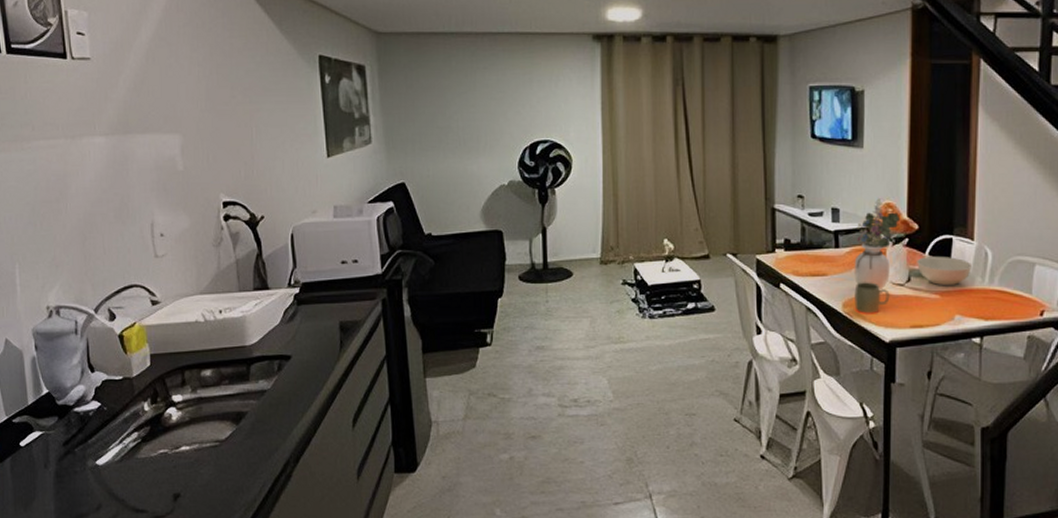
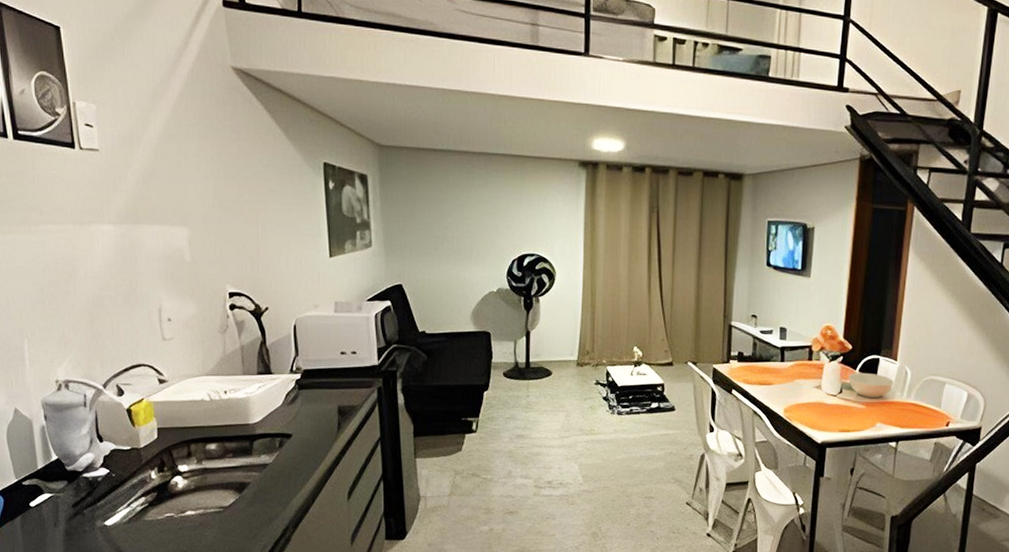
bouquet: present [854,198,901,290] -> none [795,321,838,399]
mug: present [854,282,890,315] -> none [794,392,824,420]

